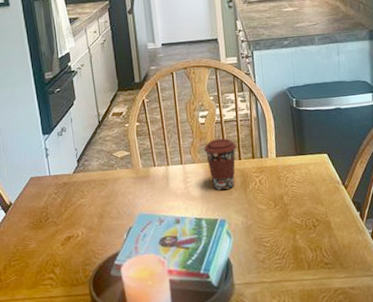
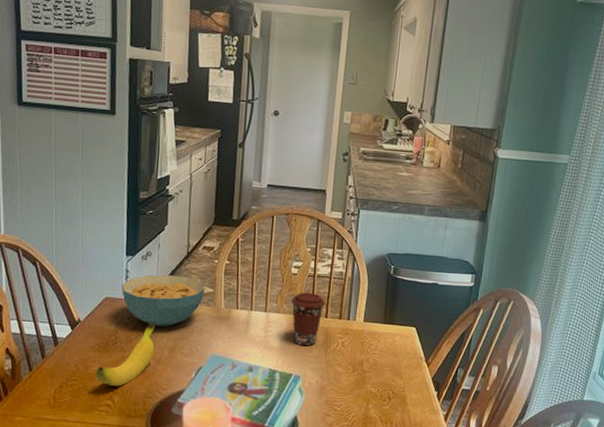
banana: none [34,192,85,260] -> present [96,322,156,387]
cereal bowl: none [43,145,122,196] -> present [121,274,205,327]

